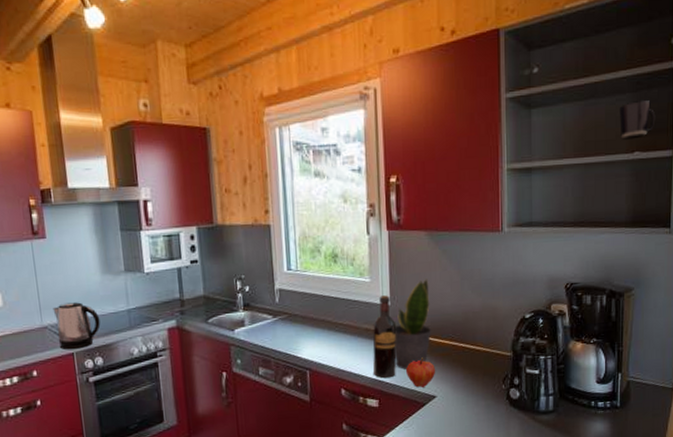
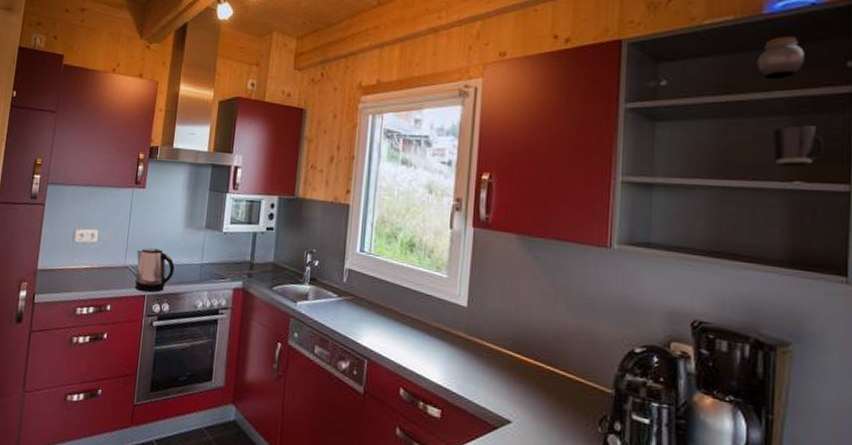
wine bottle: present [373,295,397,379] -> none [439,295,472,388]
potted plant: present [394,279,432,369] -> none [466,285,515,382]
fruit: present [406,357,436,388] -> none [478,372,514,408]
jar: none [605,17,643,60] -> present [755,36,806,80]

